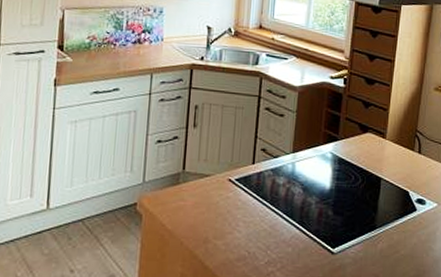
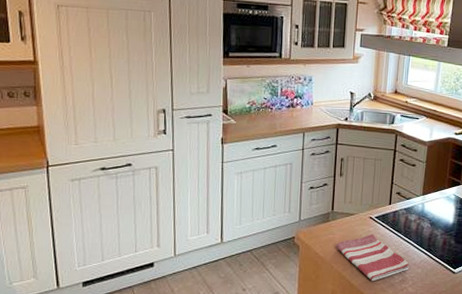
dish towel: none [187,200,277,263] -> present [336,233,409,282]

